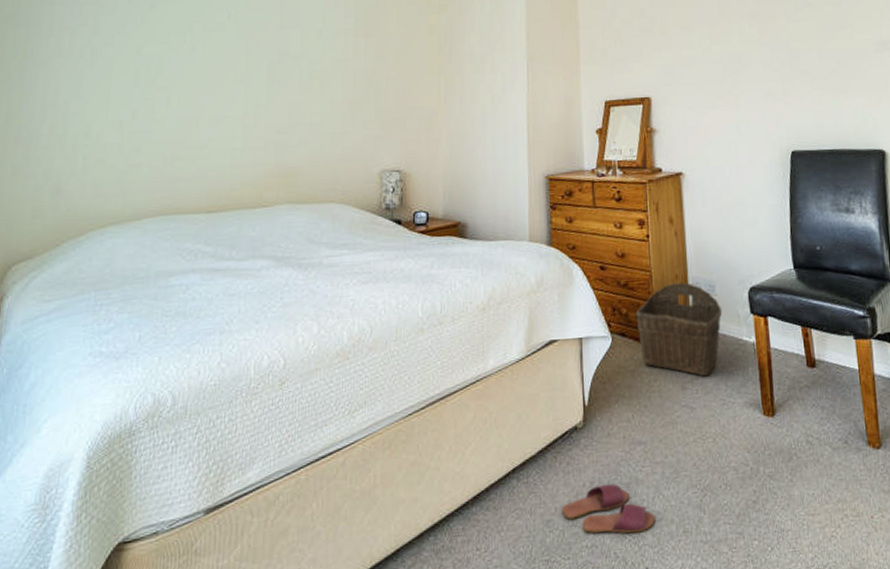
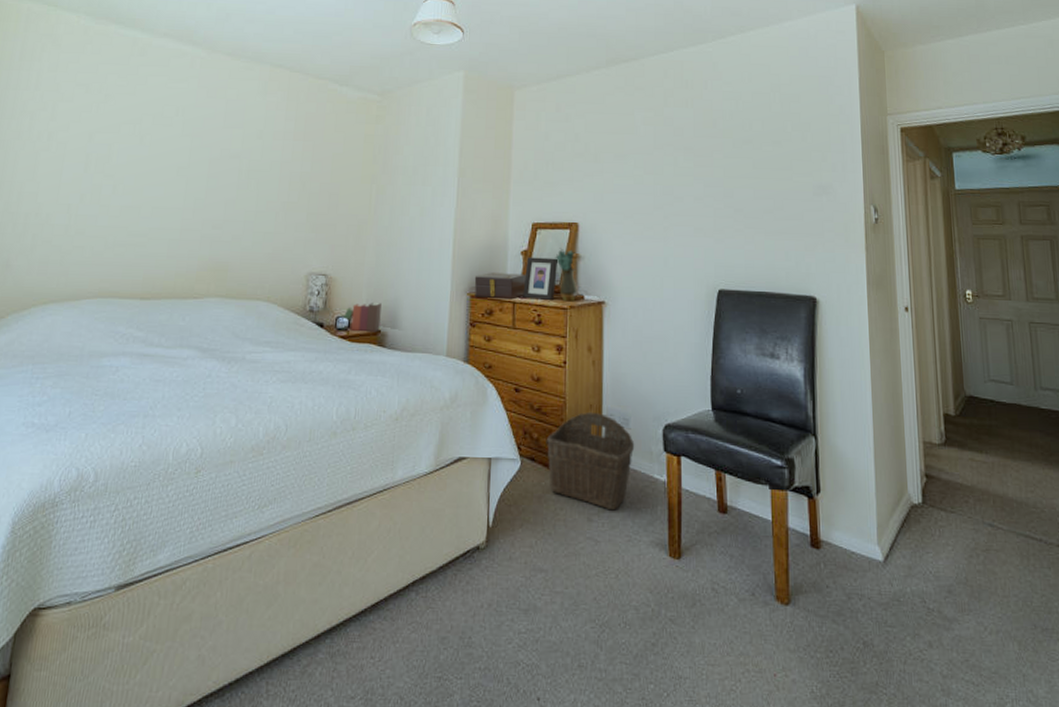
books: none [416,194,459,226] -> present [338,303,382,333]
jewelry box: none [551,152,603,180] -> present [474,272,526,300]
slippers: present [561,483,655,534] -> none [457,608,551,661]
picture frame: none [601,134,634,177] -> present [523,257,557,301]
vase: none [630,123,655,176] -> present [555,248,577,302]

